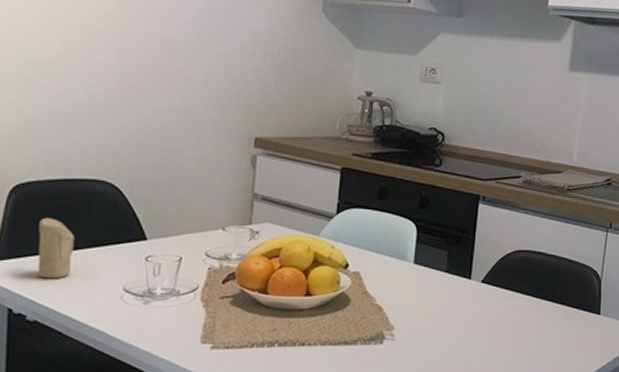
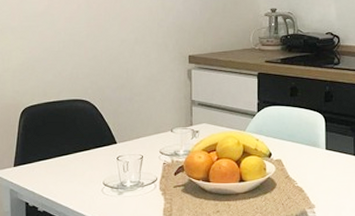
candle: present [37,217,75,279] -> none [42,131,66,178]

